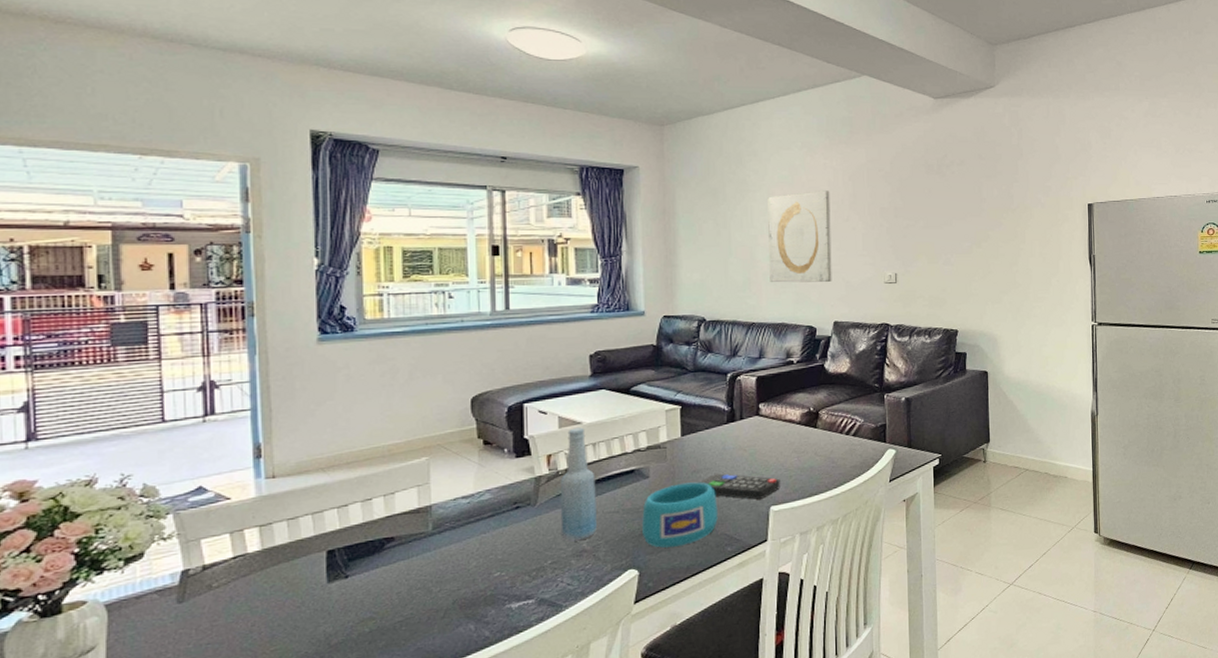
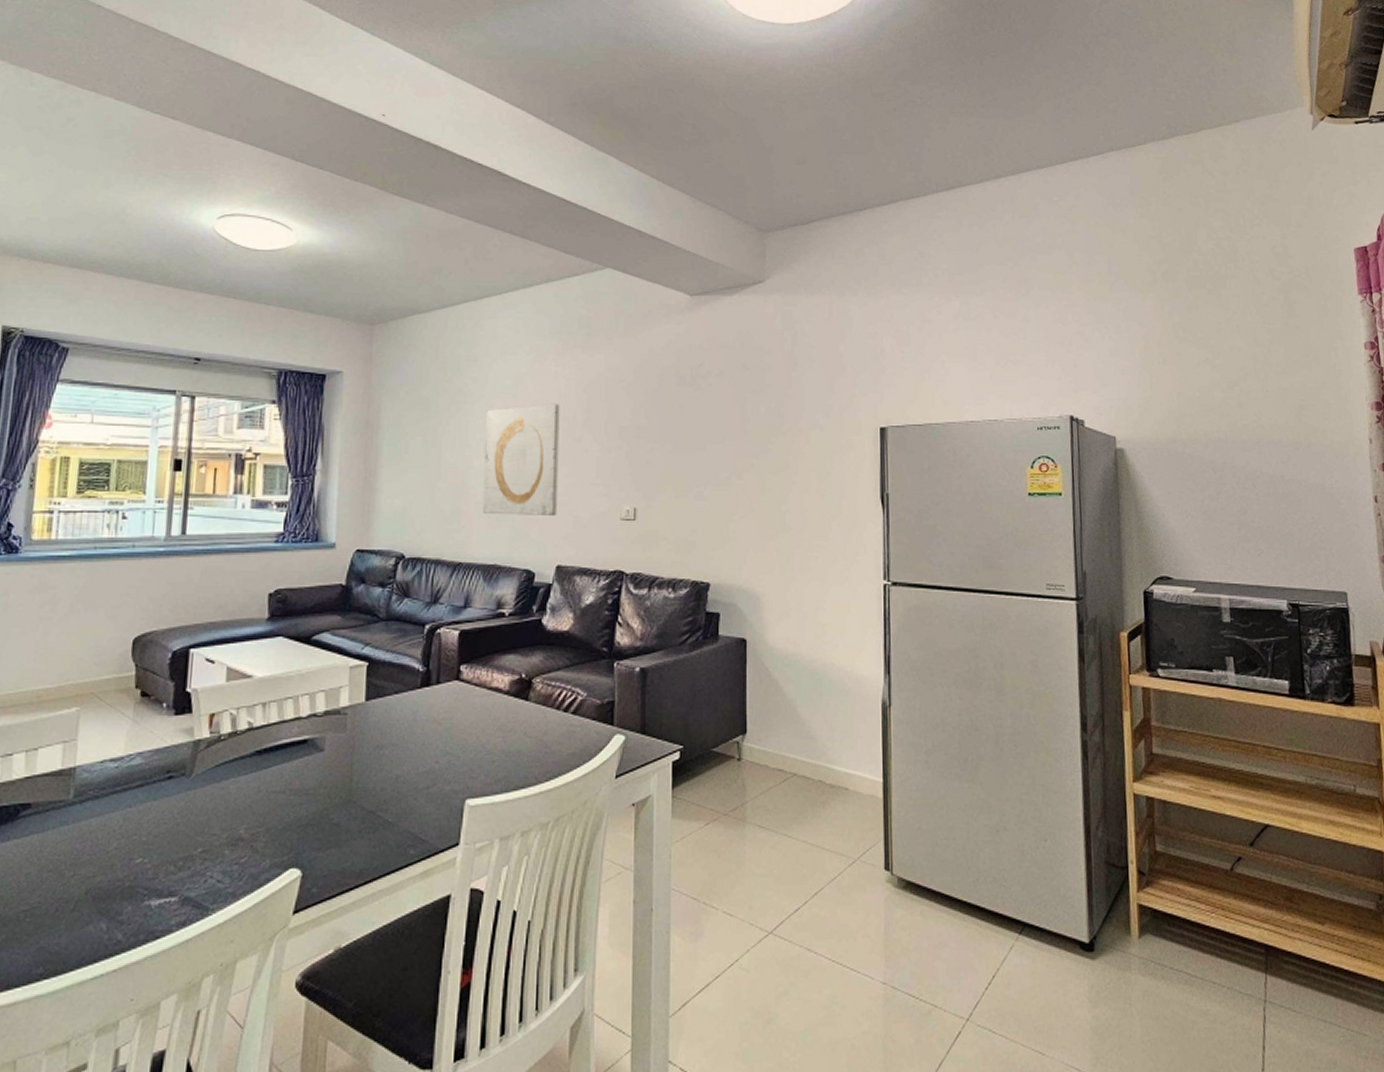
bottle: present [560,427,597,542] -> none [216,682,262,826]
cup: present [642,482,718,548] -> none [310,761,402,843]
remote control: present [697,473,780,500] -> none [380,752,480,789]

